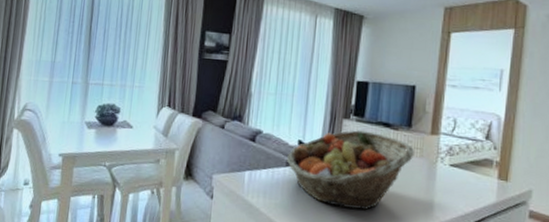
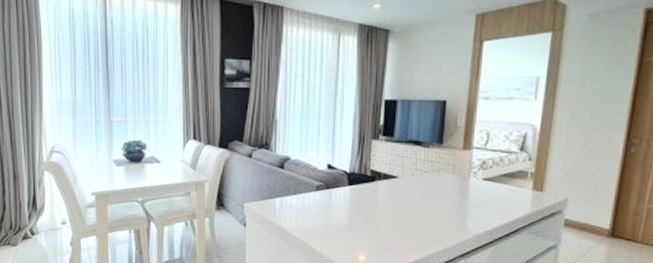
fruit basket: present [286,130,415,211] -> none [316,150,447,229]

